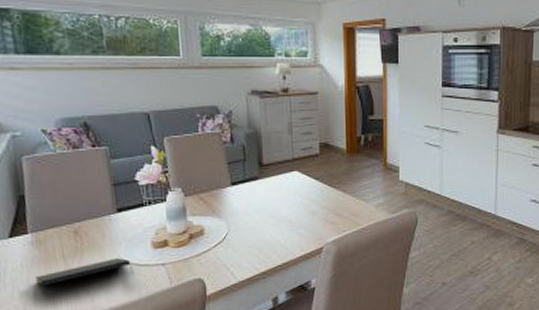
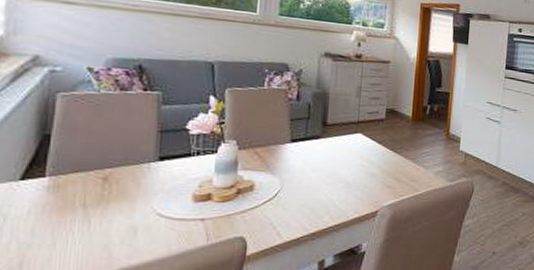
notepad: present [35,258,134,287] -> none [43,210,166,238]

